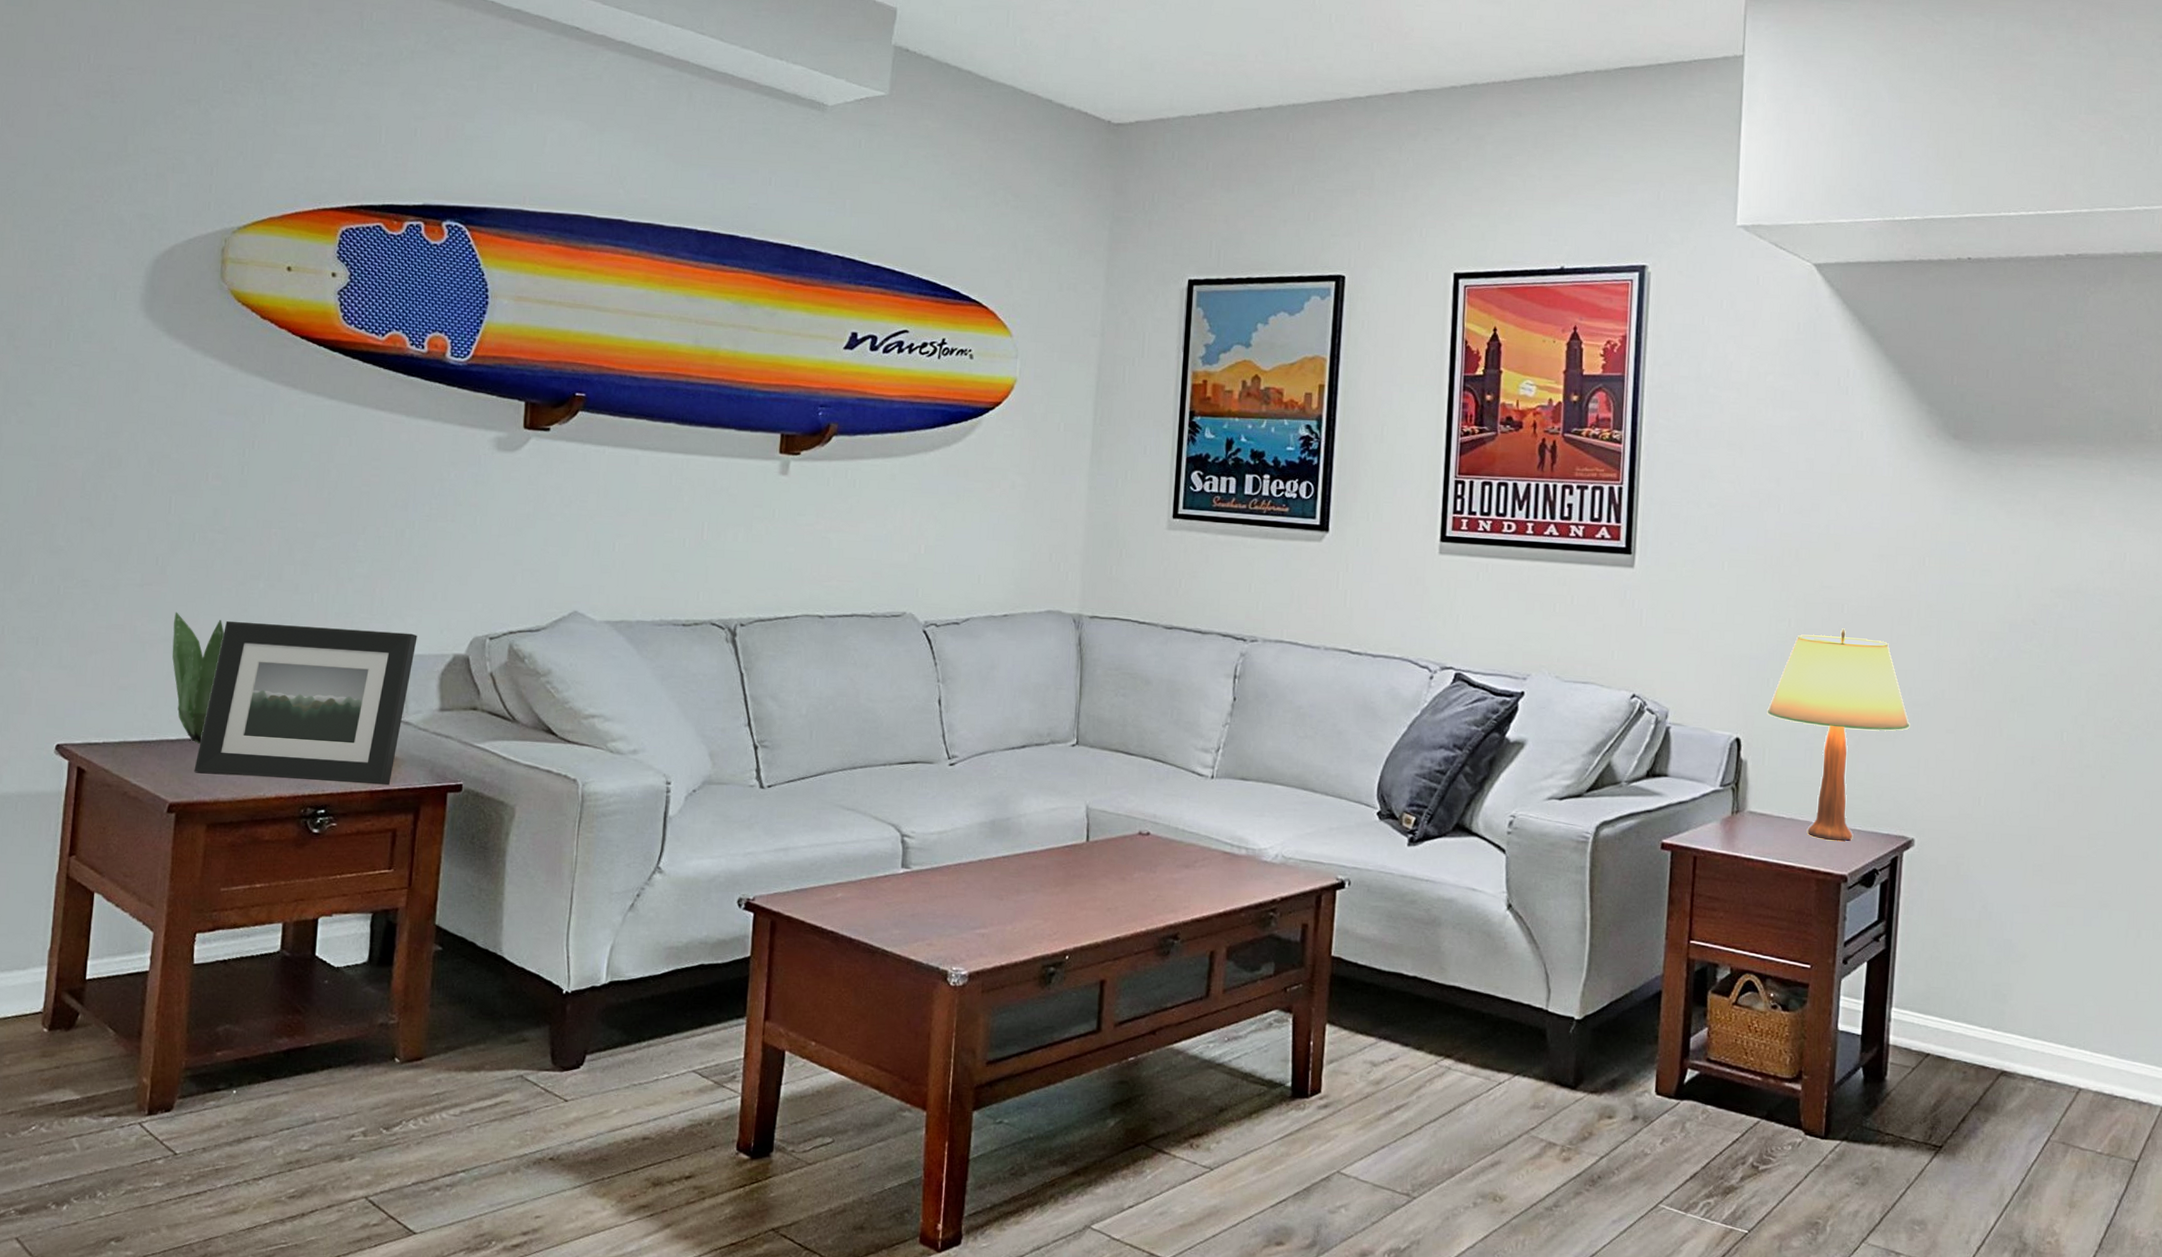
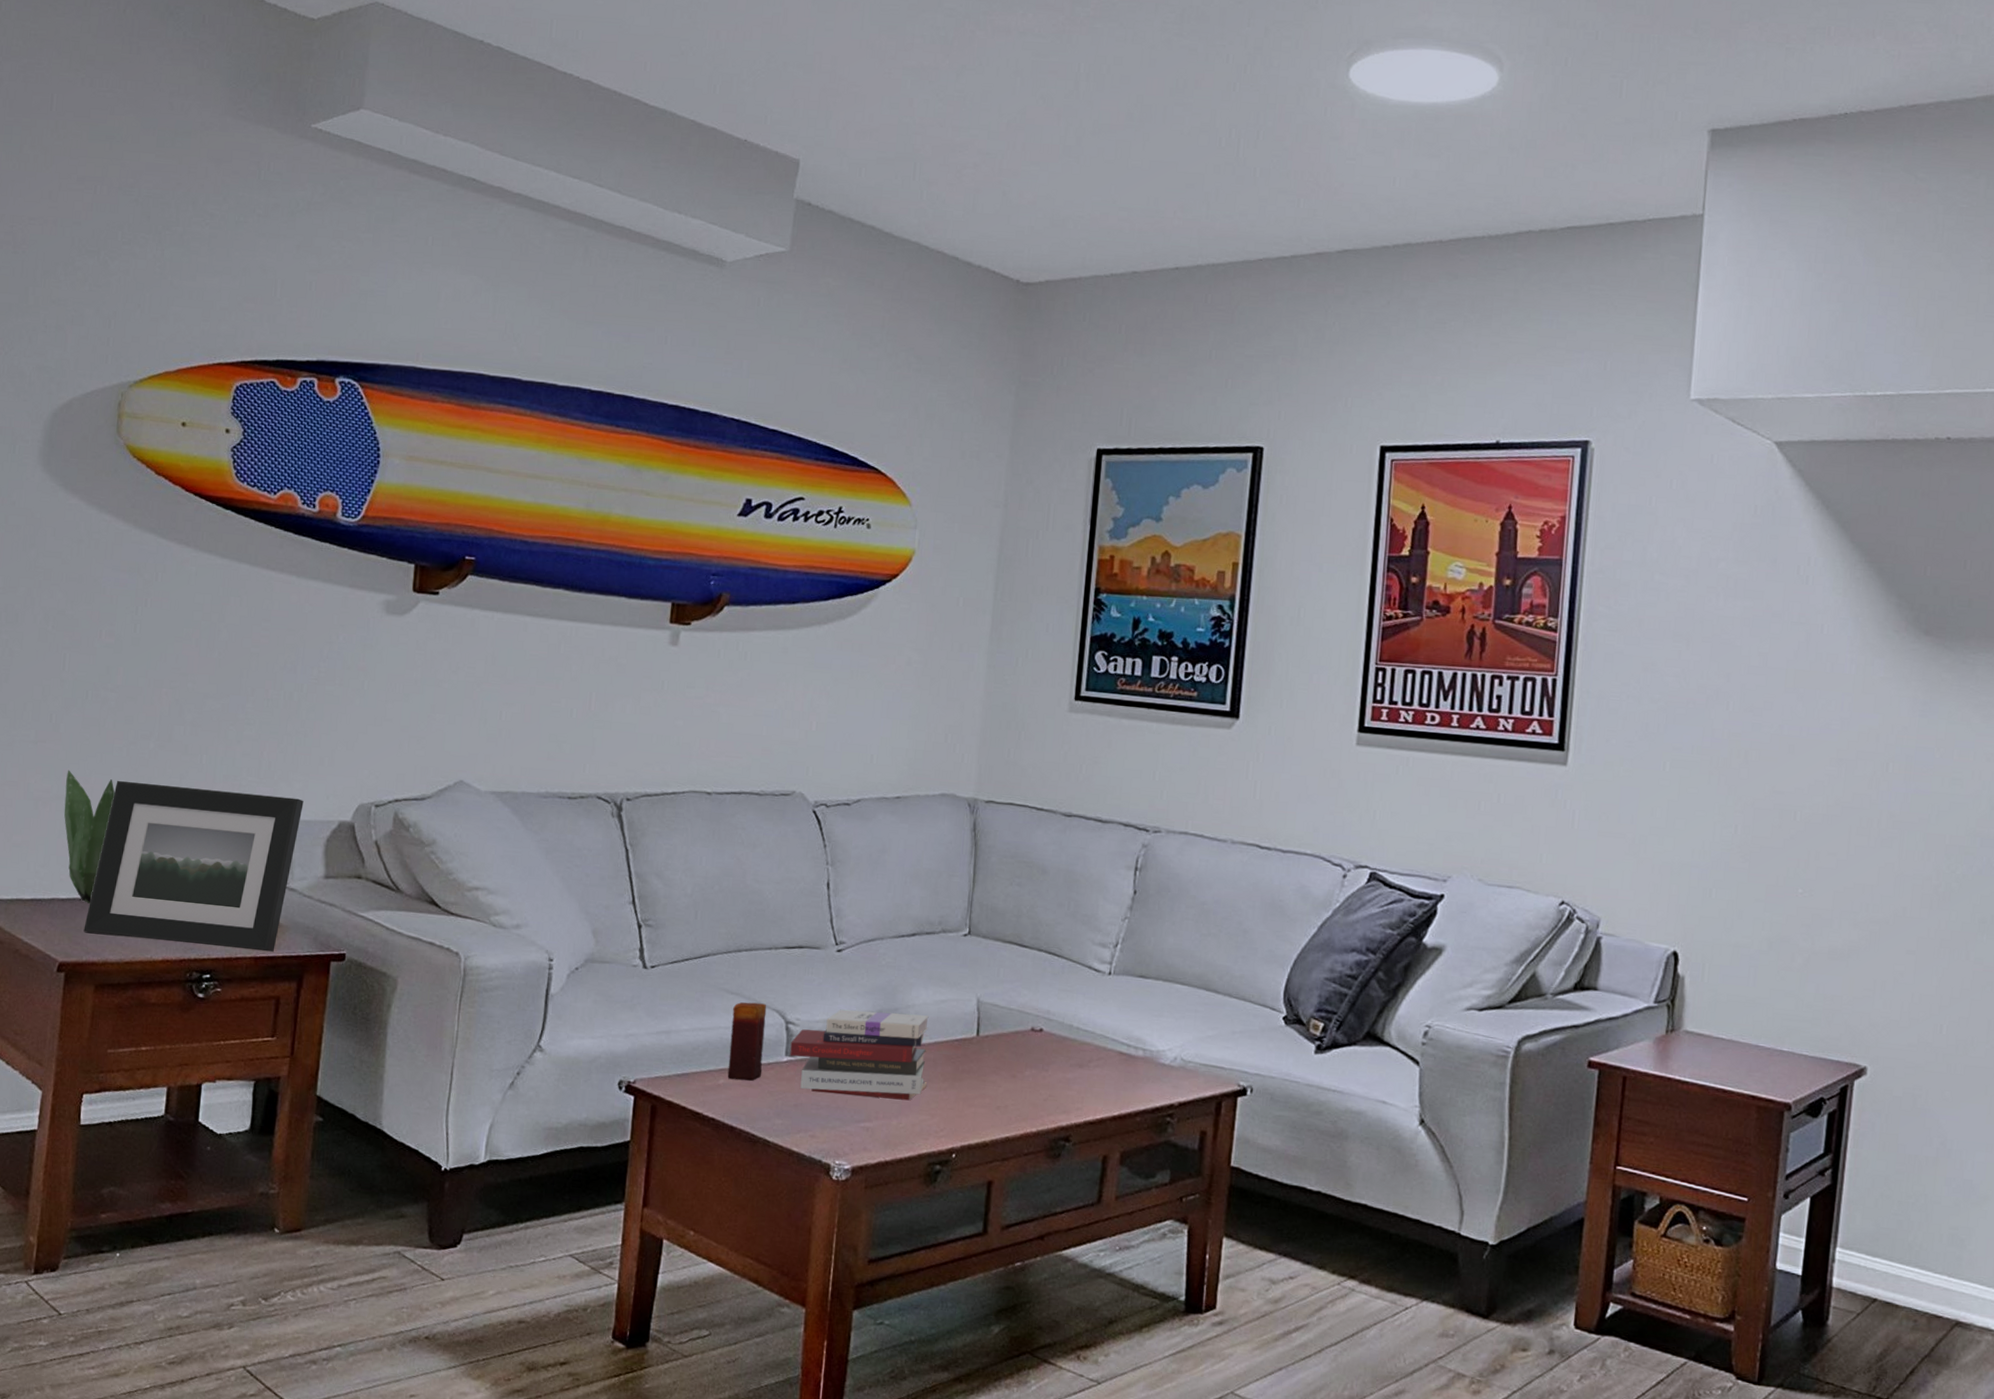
candle: none [845,817,883,894] -> present [727,1002,767,1082]
books: none [906,821,1040,906] -> present [790,1009,929,1101]
table lamp: present [1767,628,1909,841] -> none [1708,837,1865,1066]

